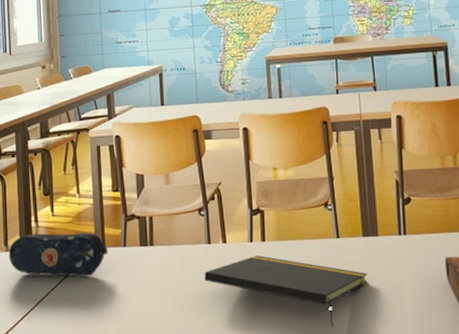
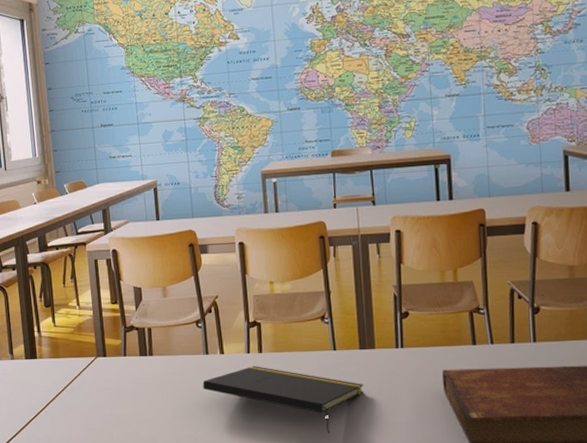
pencil case: present [8,232,108,277] -> none [14,342,110,384]

